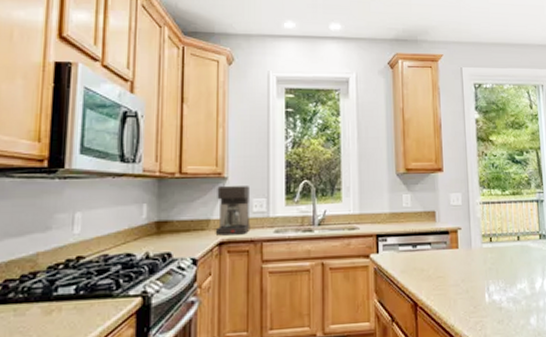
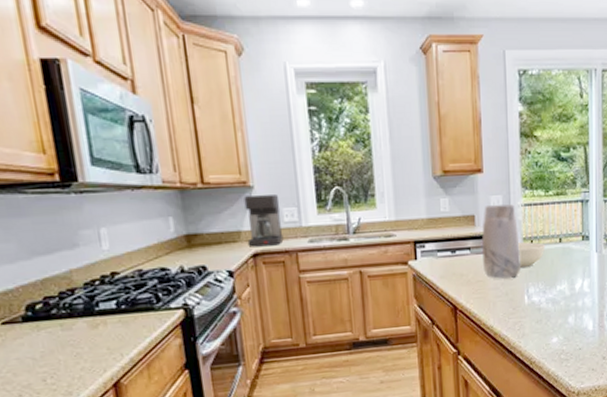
vase: none [442,201,481,276] -> present [482,203,522,279]
bowl: none [478,239,504,264] -> present [518,242,546,267]

